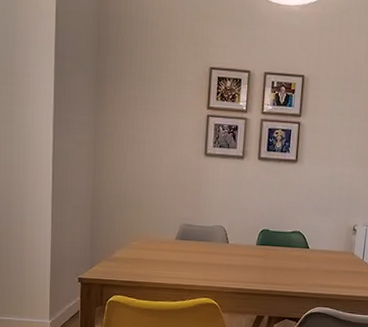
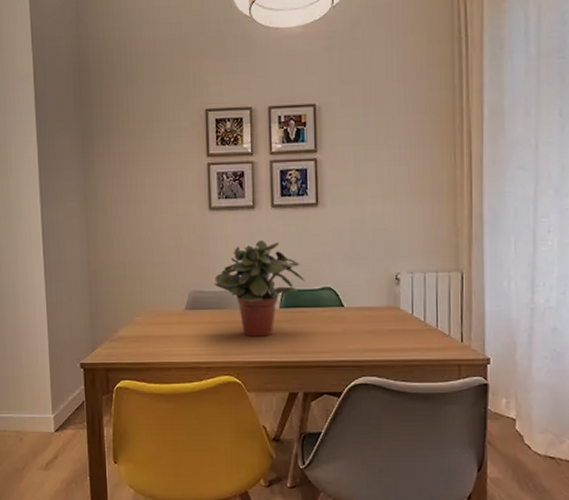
potted plant: none [202,186,279,268] -> present [214,239,305,337]

